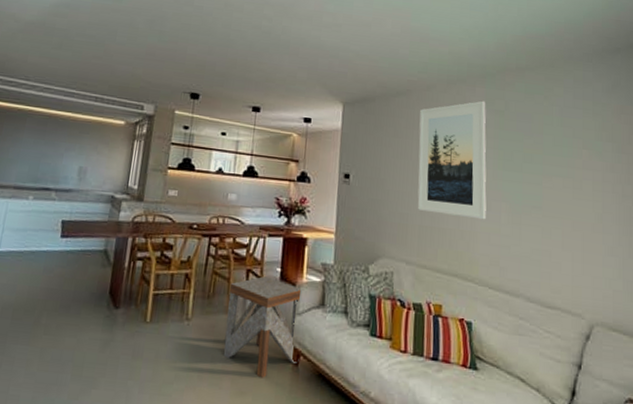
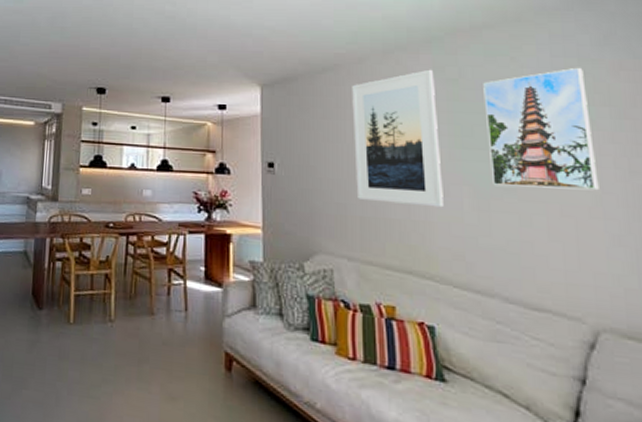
side table: present [223,276,301,378] -> none [150,276,232,384]
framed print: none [522,108,601,210] -> present [483,67,599,191]

